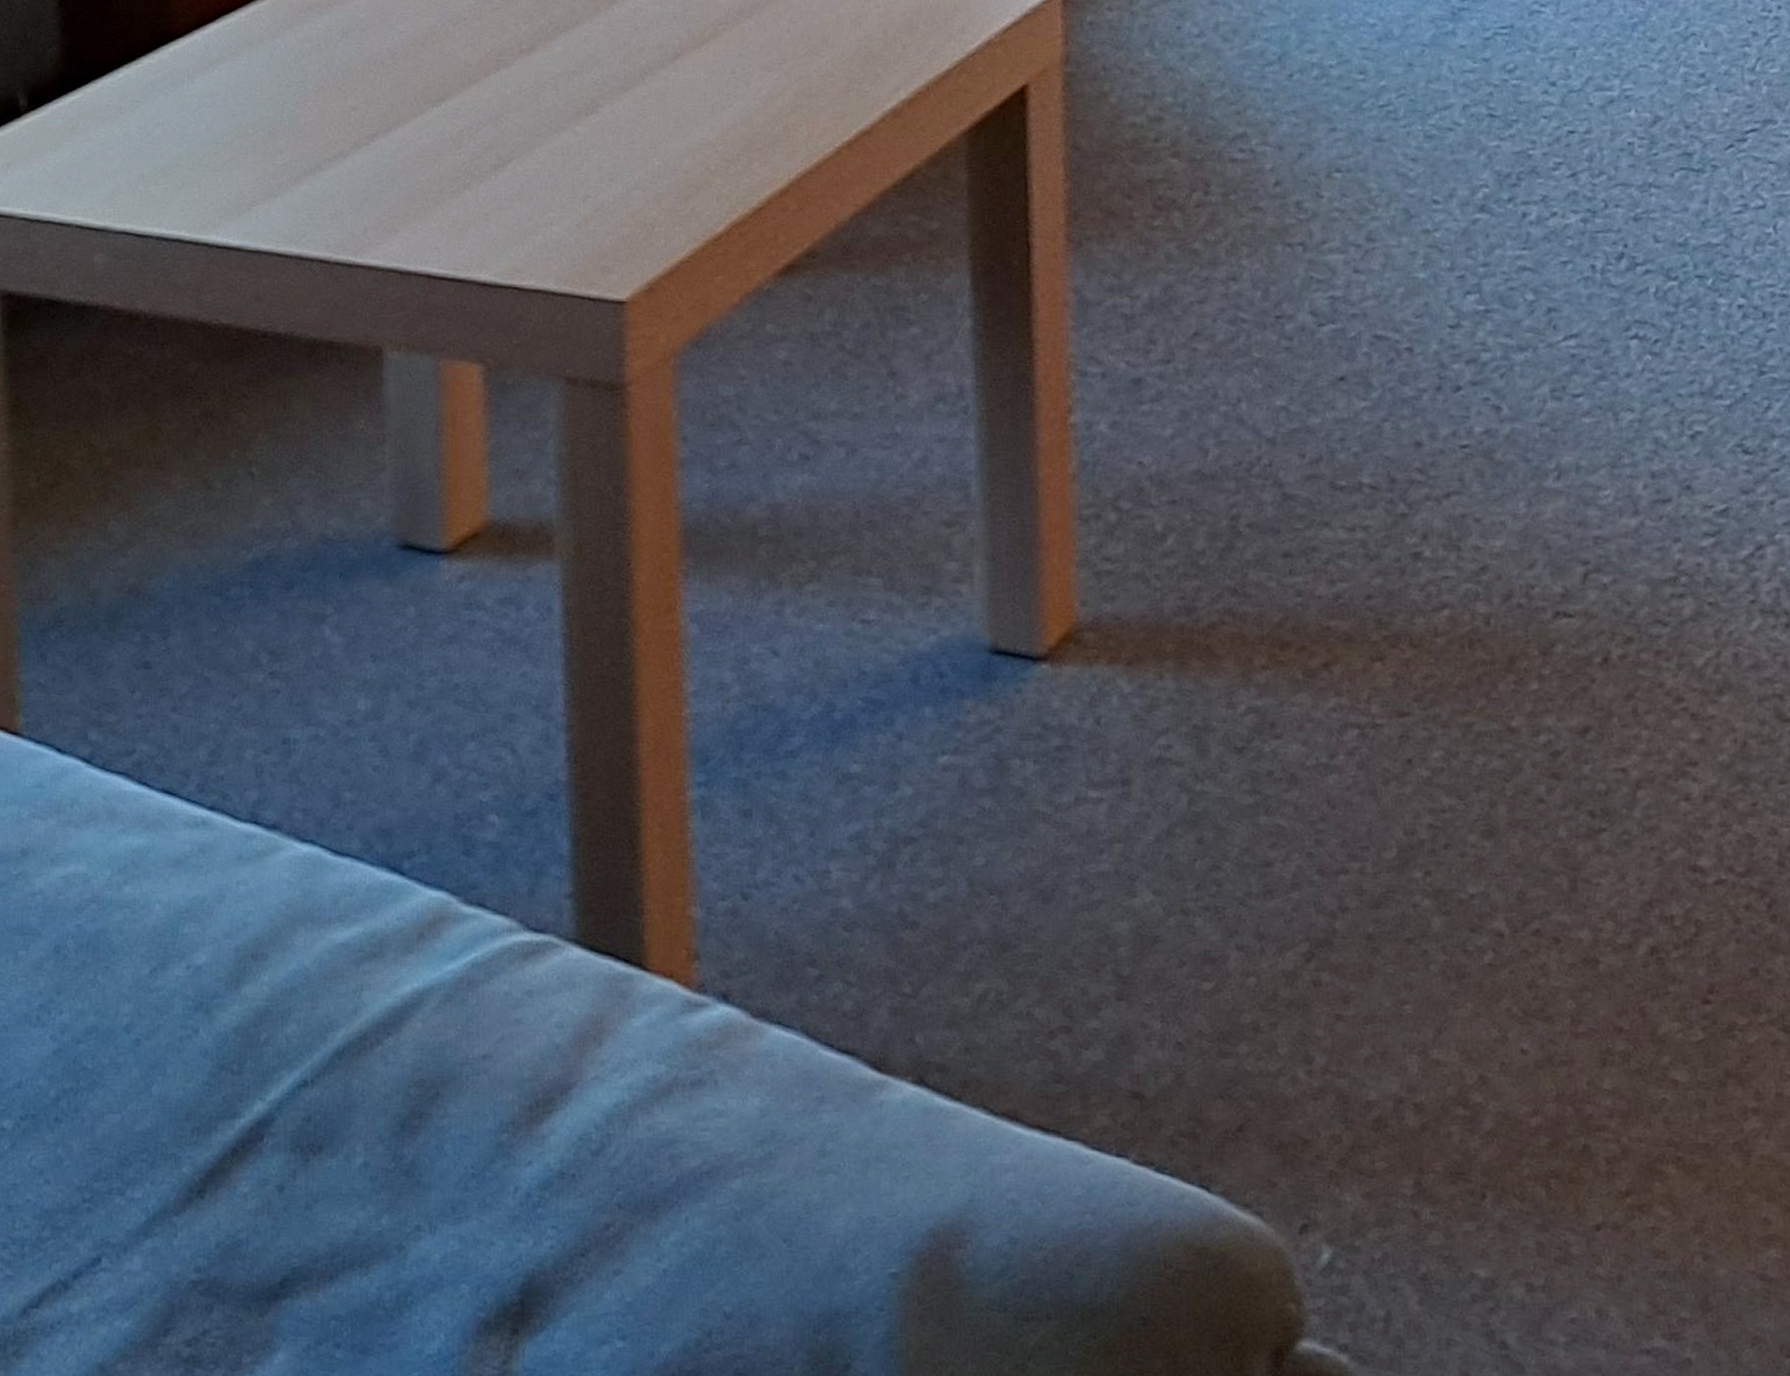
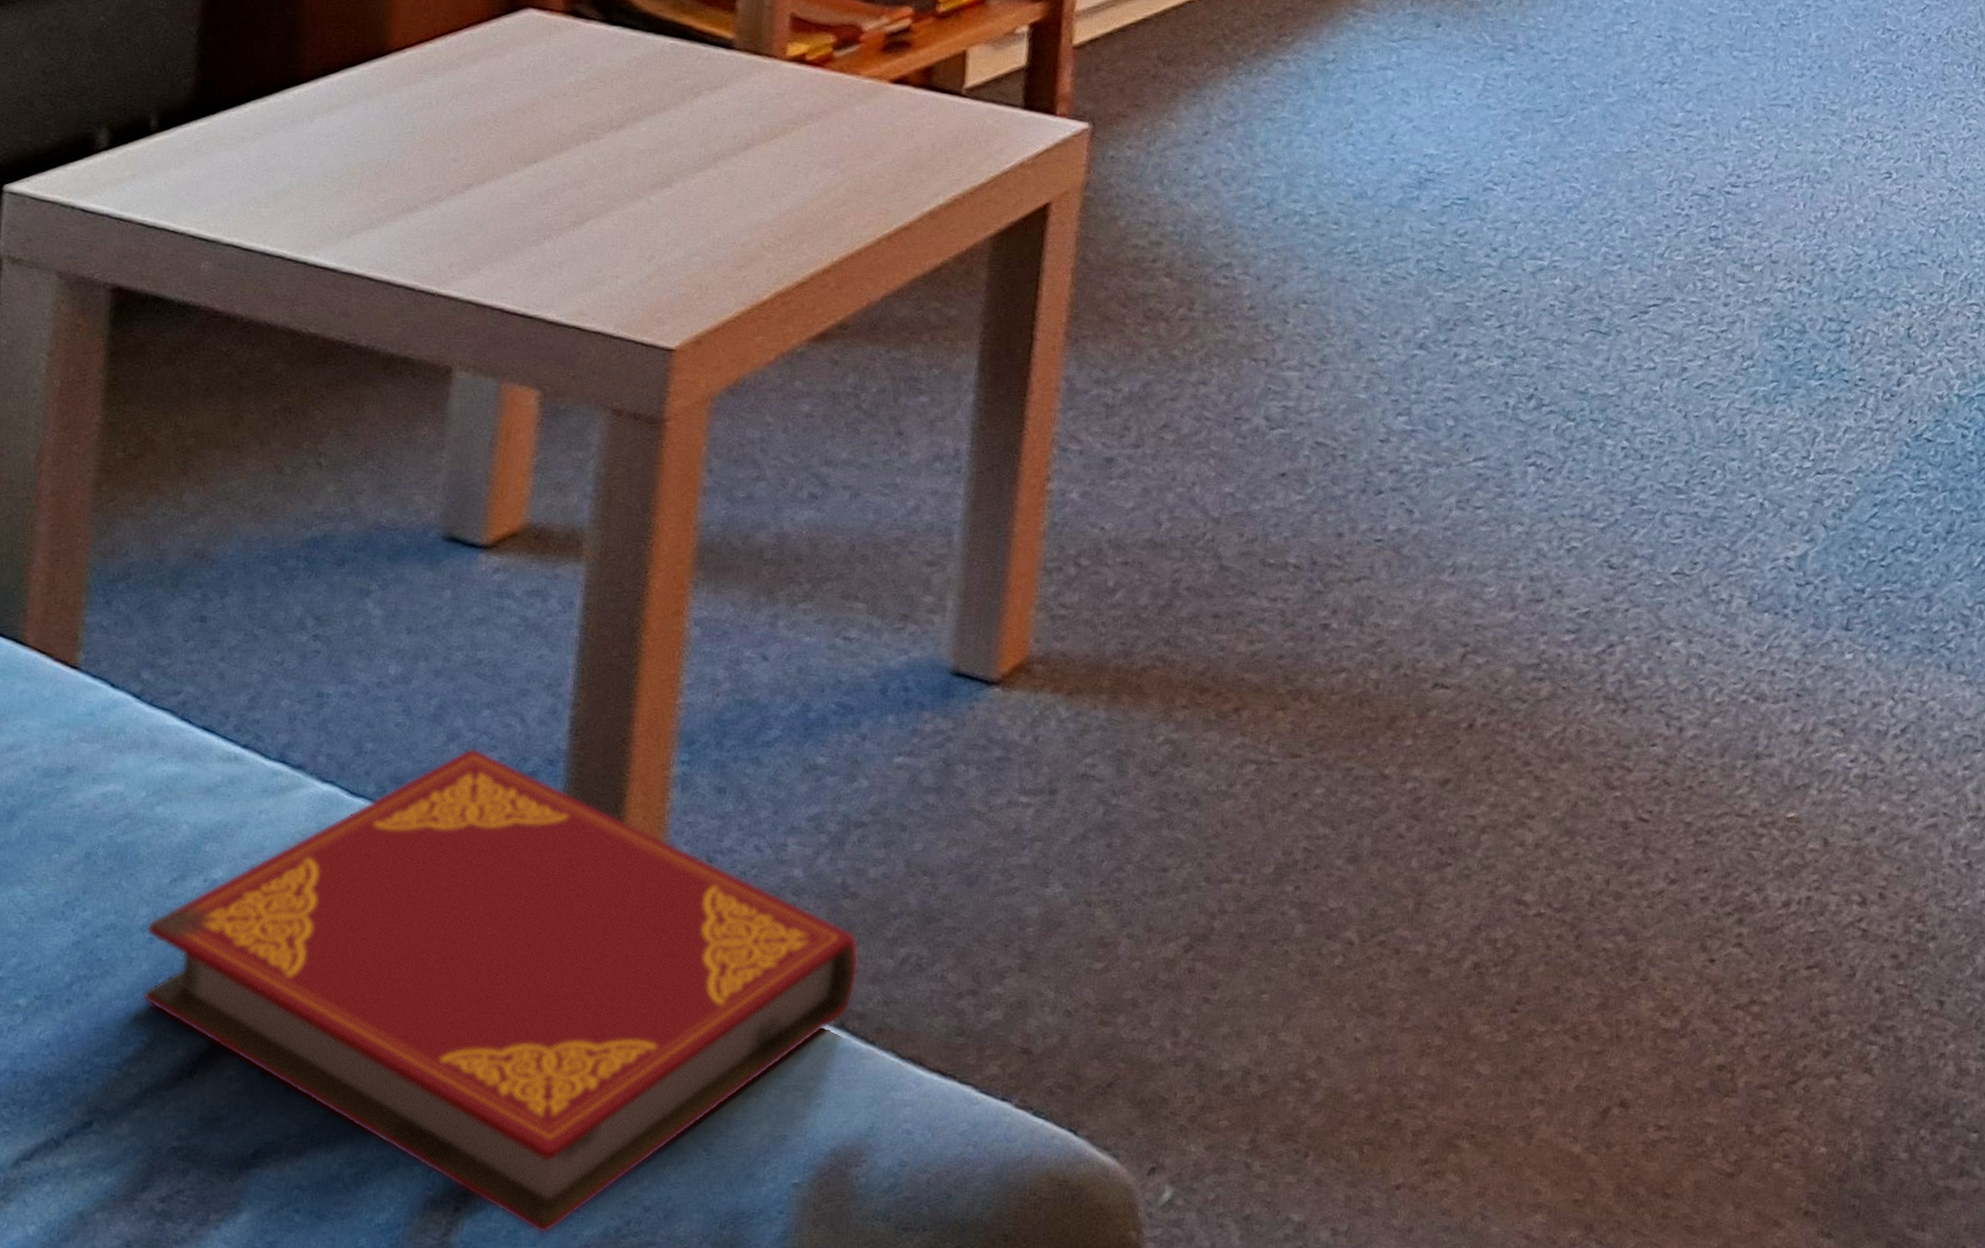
hardback book: none [131,788,931,1355] -> present [142,748,859,1235]

